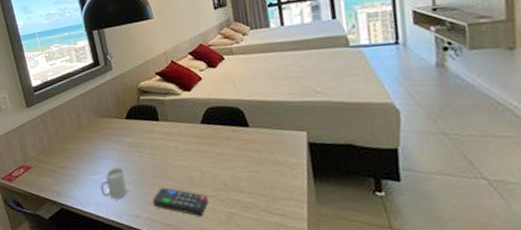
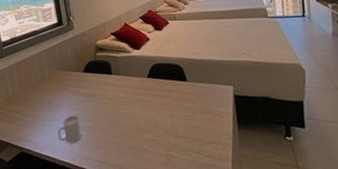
remote control: present [152,188,208,216] -> none [103,133,151,158]

